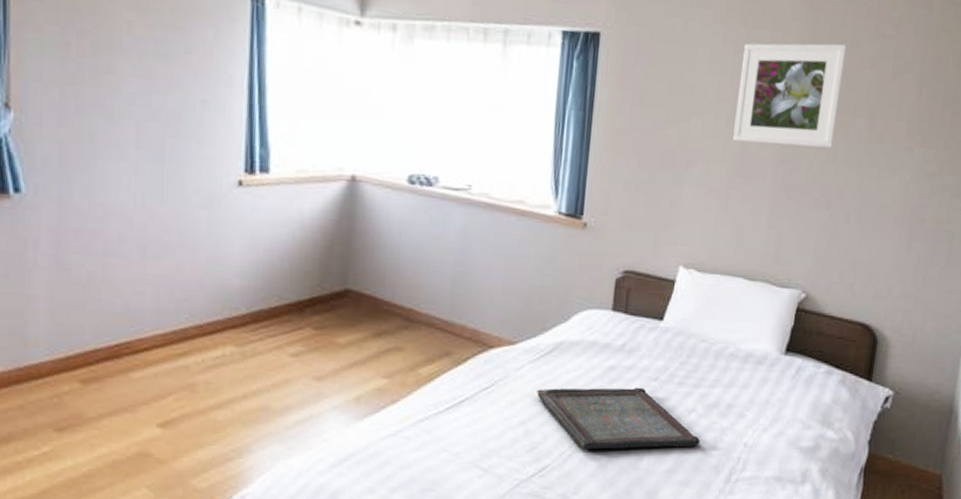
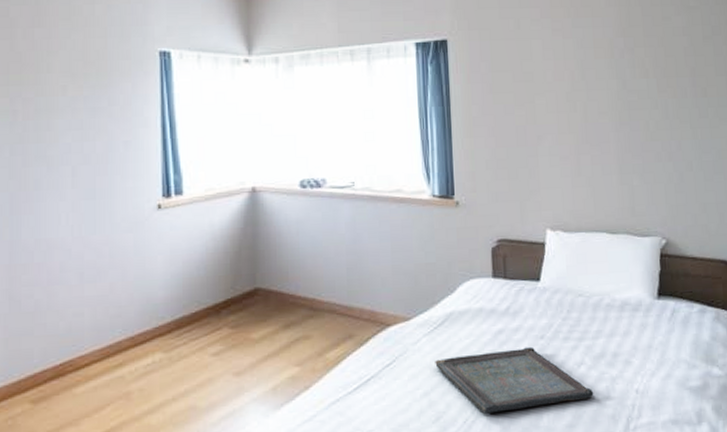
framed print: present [733,43,846,149] -> none [571,19,664,113]

